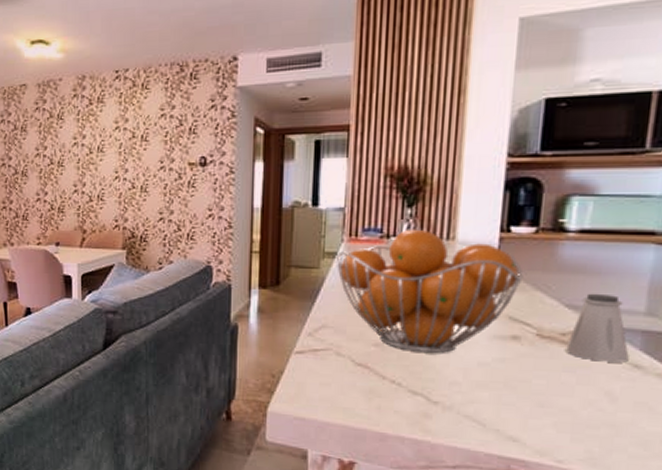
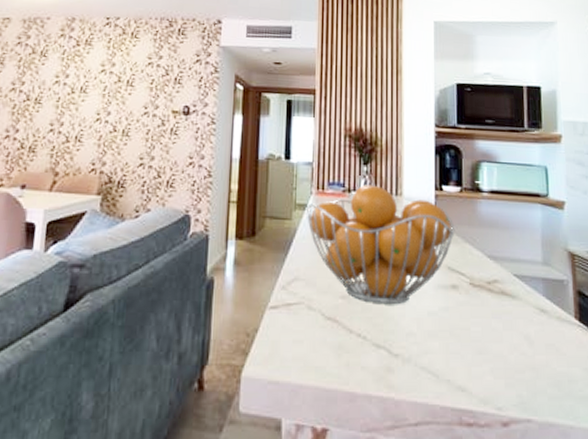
saltshaker: present [566,293,629,363] -> none [492,245,537,308]

